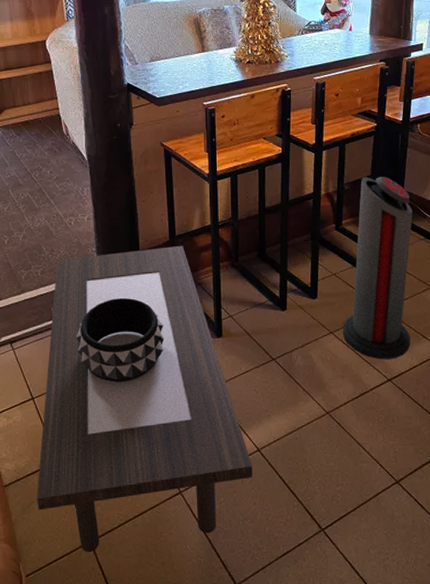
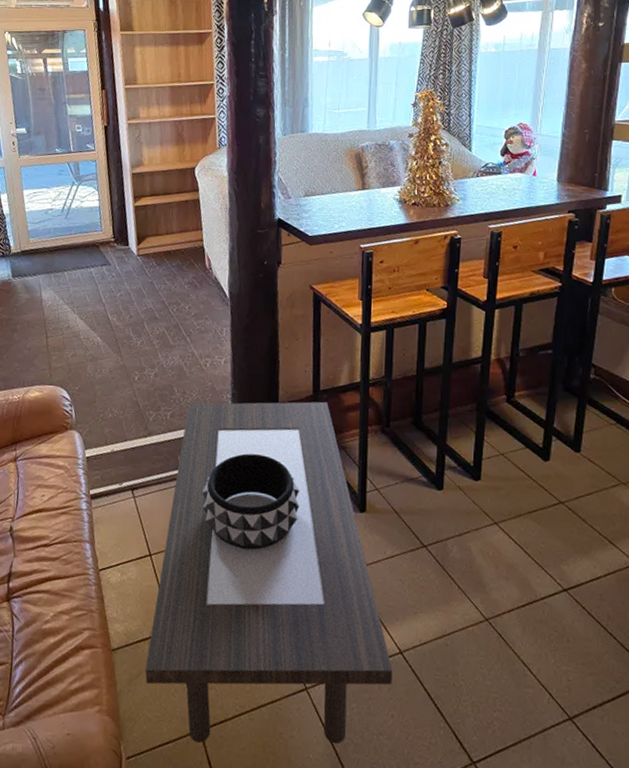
air purifier: present [343,177,413,360] -> none [510,344,602,565]

